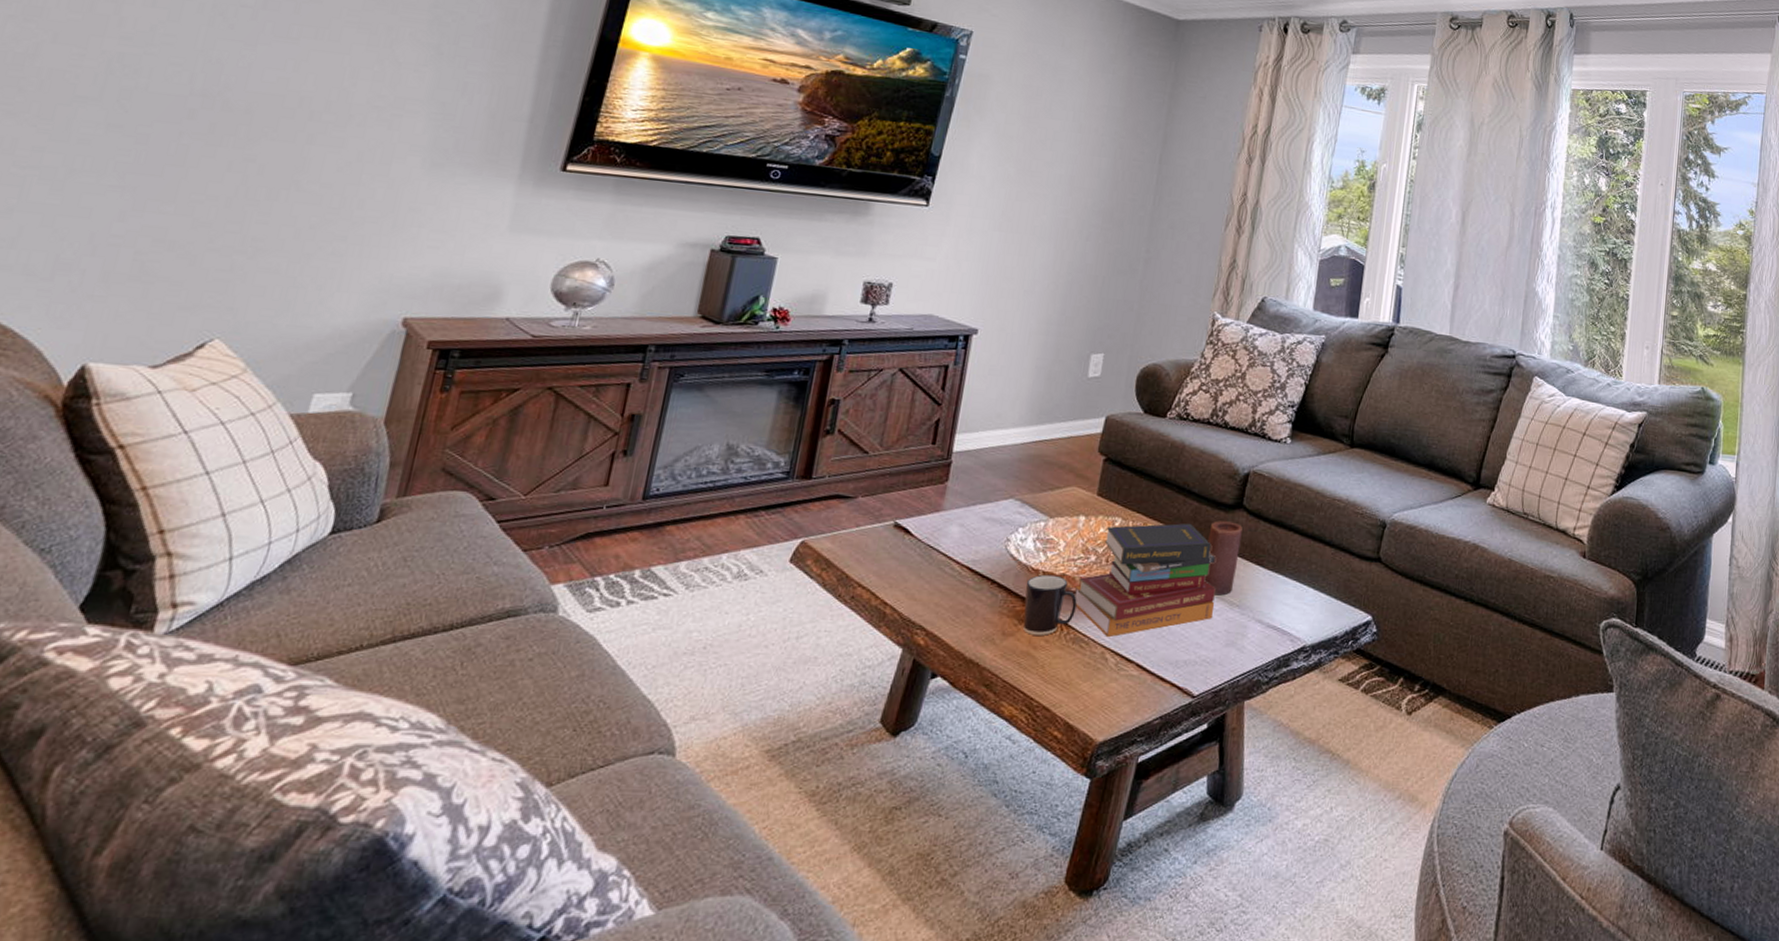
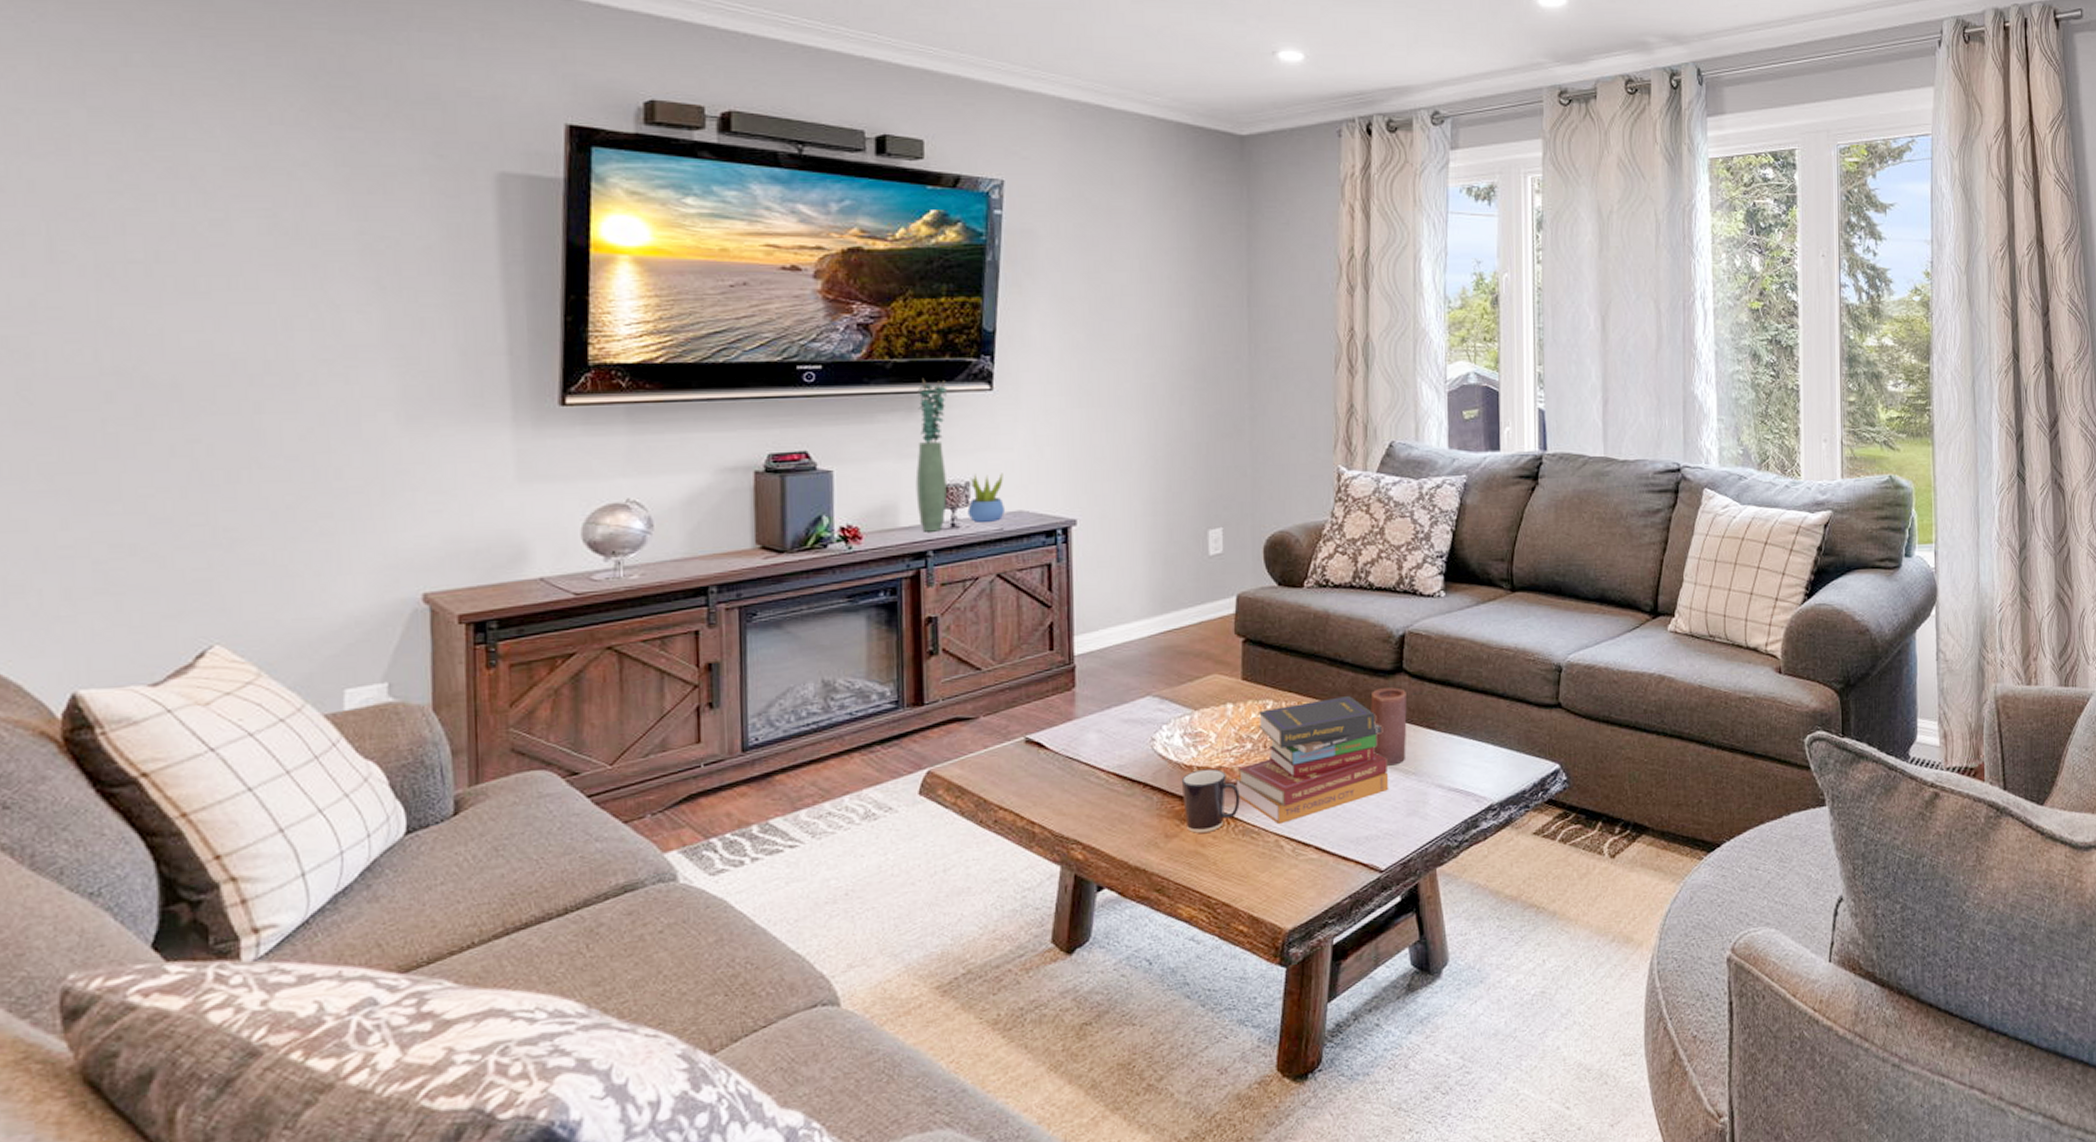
vase: none [842,188,891,324] -> present [915,378,948,532]
succulent plant: none [885,277,923,322] -> present [967,473,1004,524]

